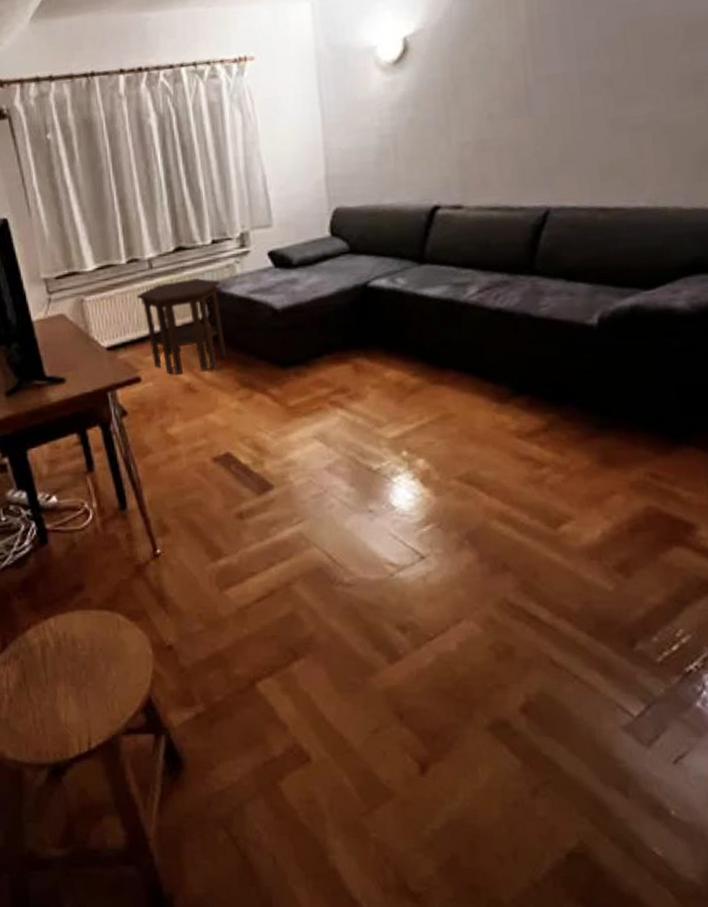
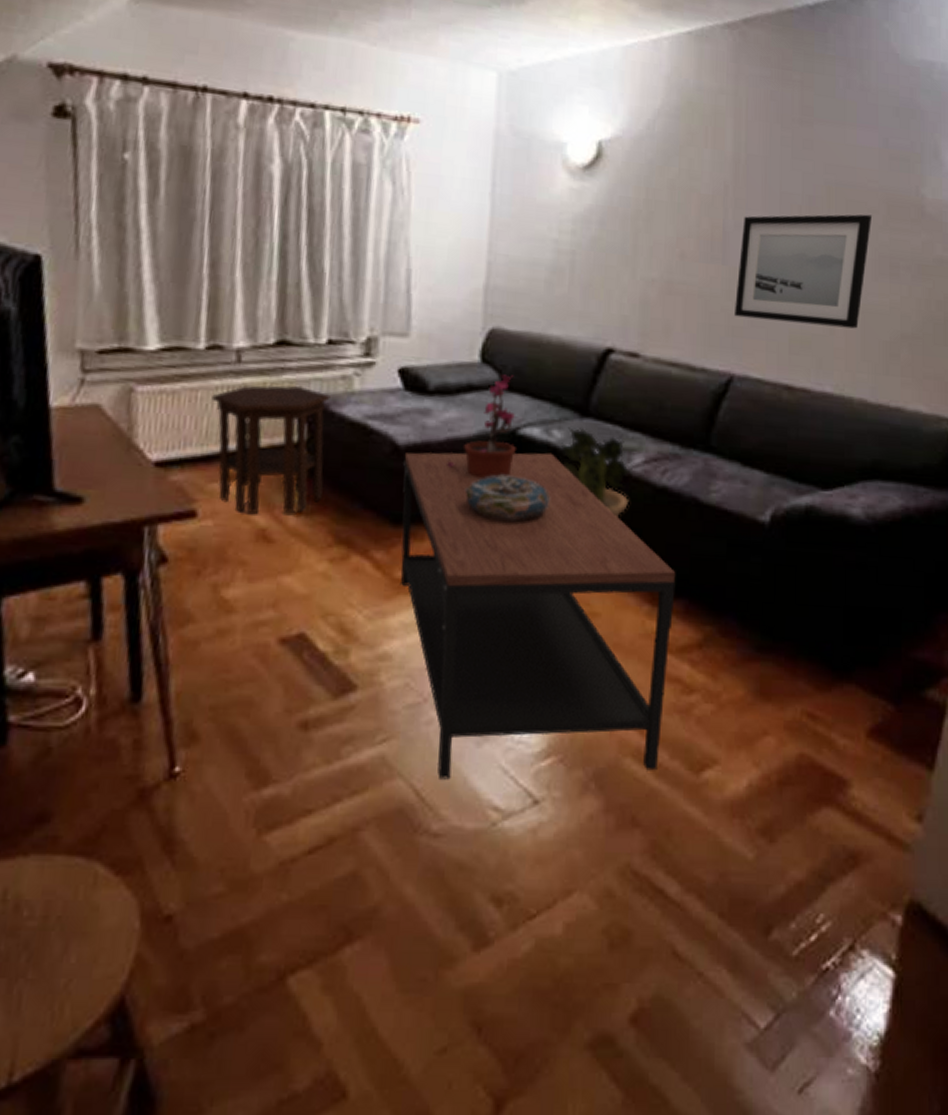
coffee table: none [282,296,520,546] -> present [400,452,676,780]
potted plant: none [316,241,369,324] -> present [447,374,516,479]
decorative bowl: none [332,318,403,353] -> present [464,474,551,521]
potted plant: none [404,272,469,338] -> present [560,426,632,517]
wall art: none [543,41,671,159] -> present [733,214,871,329]

